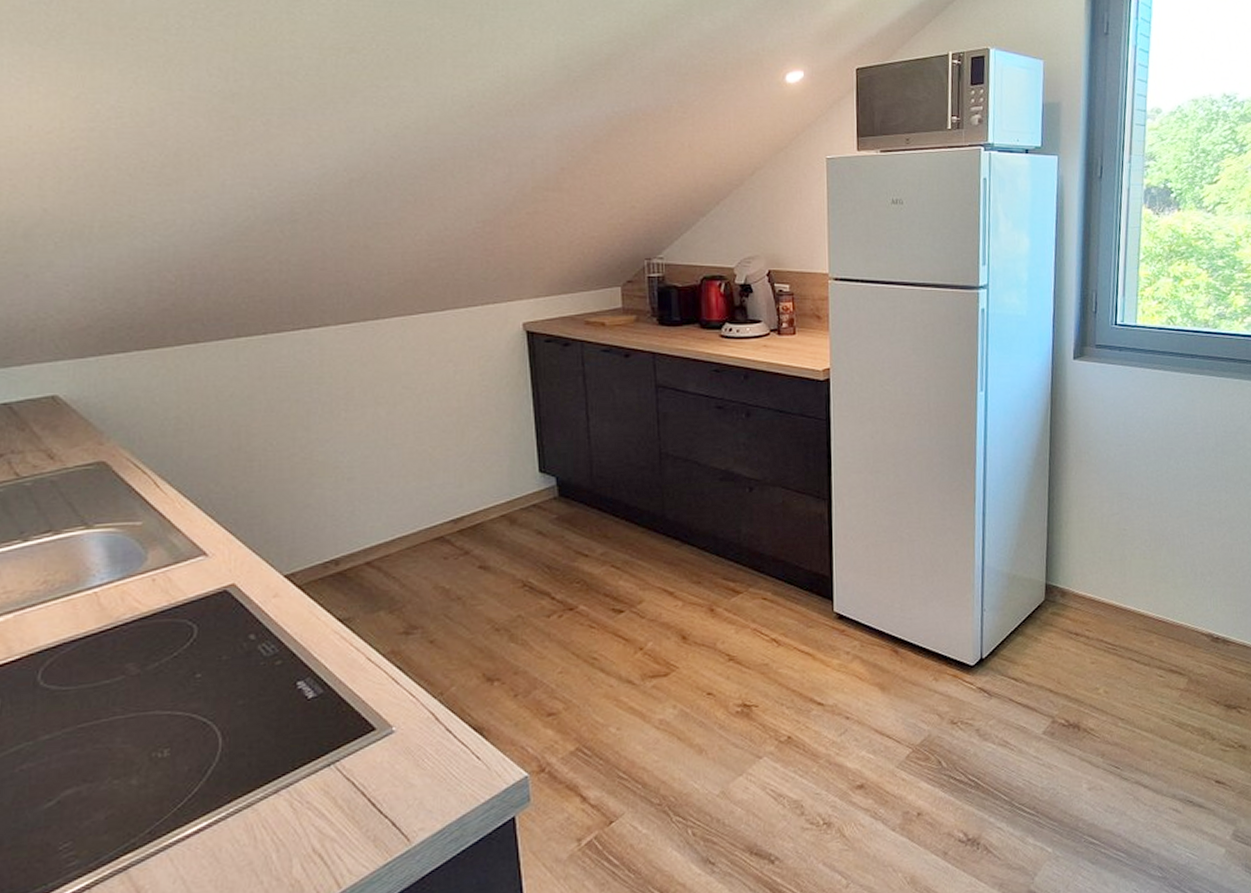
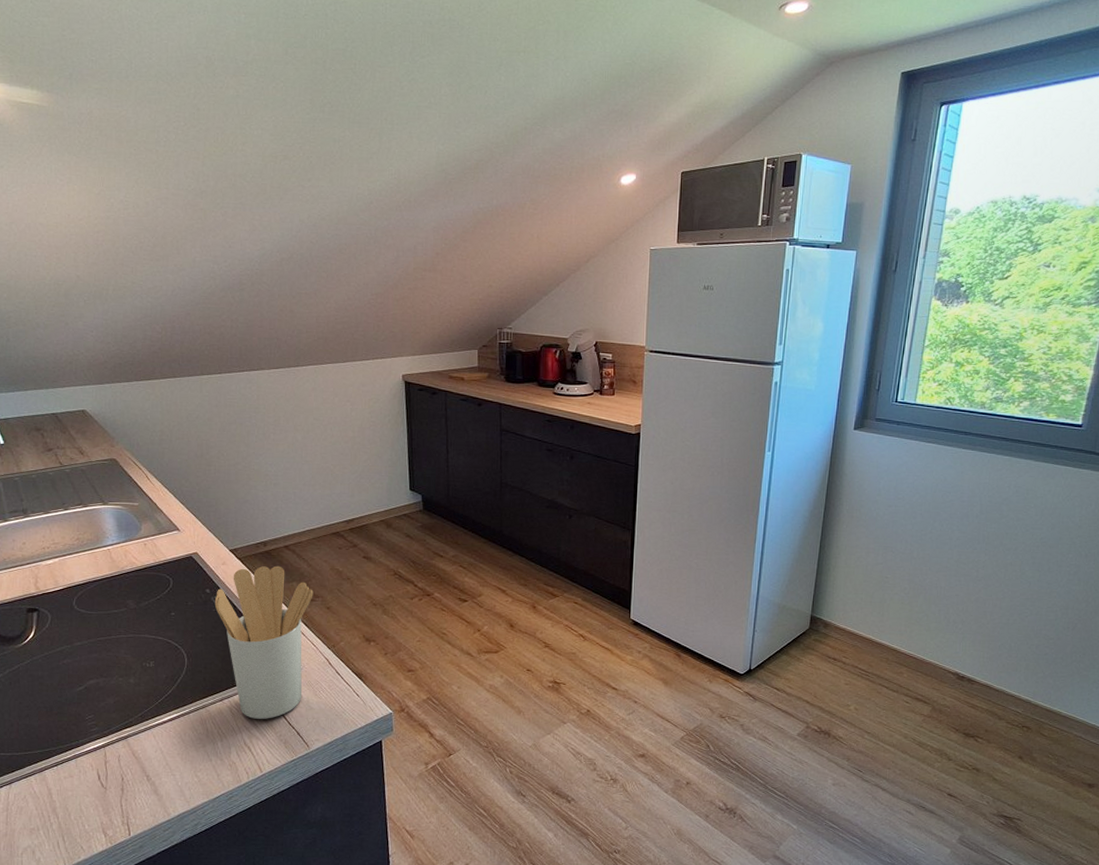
utensil holder: none [262,590,410,813] -> present [214,565,314,719]

